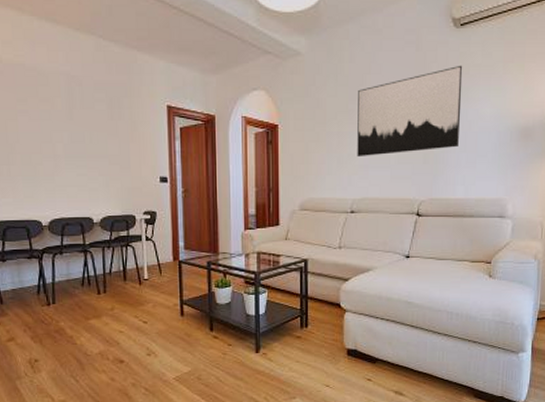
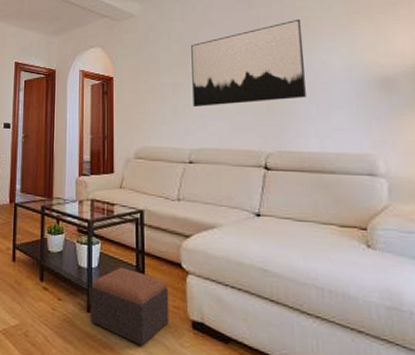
footstool: none [259,311,329,374] -> present [90,267,169,346]

